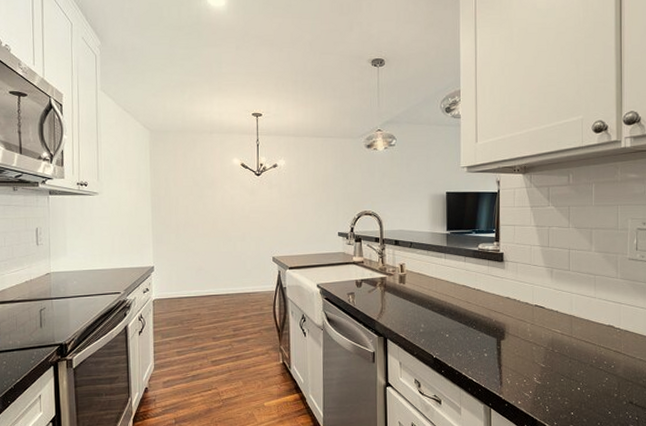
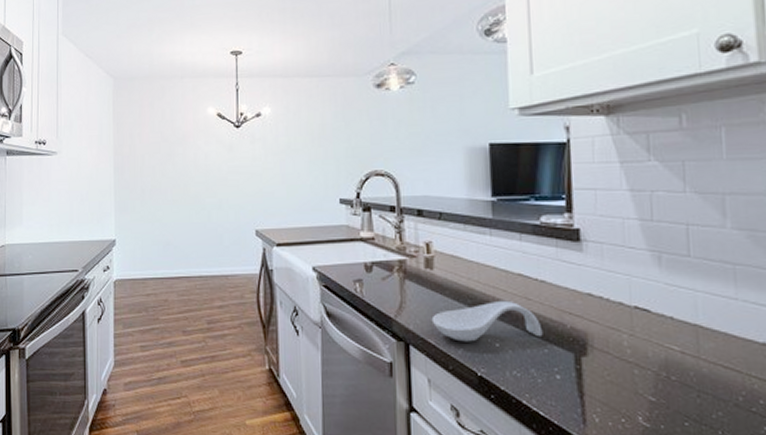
spoon rest: none [403,304,477,335] -> present [431,300,543,342]

